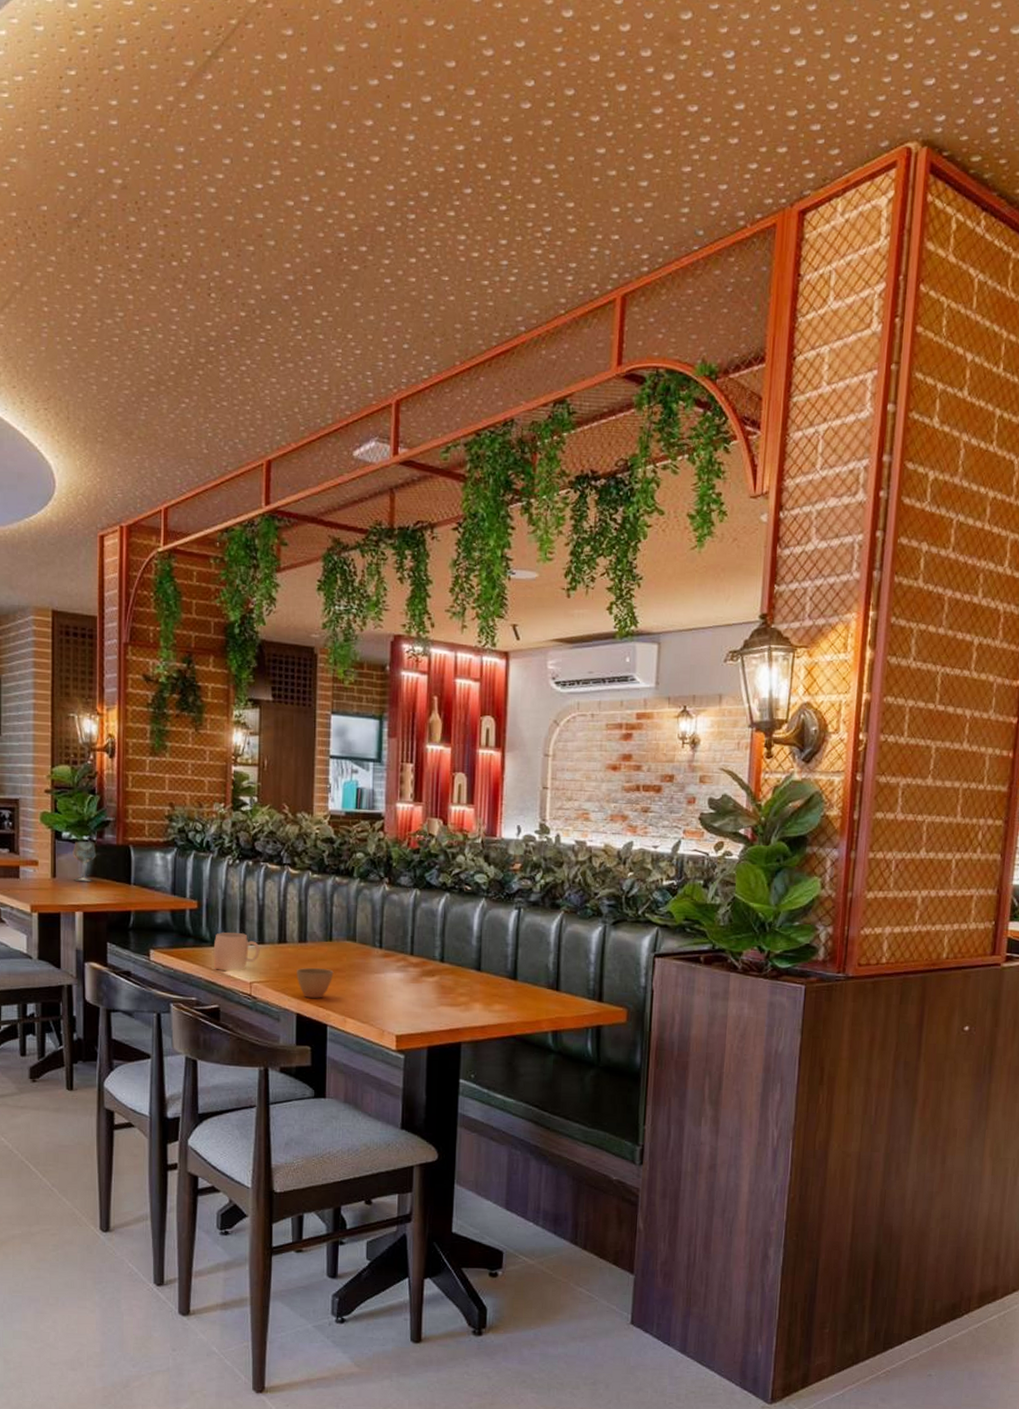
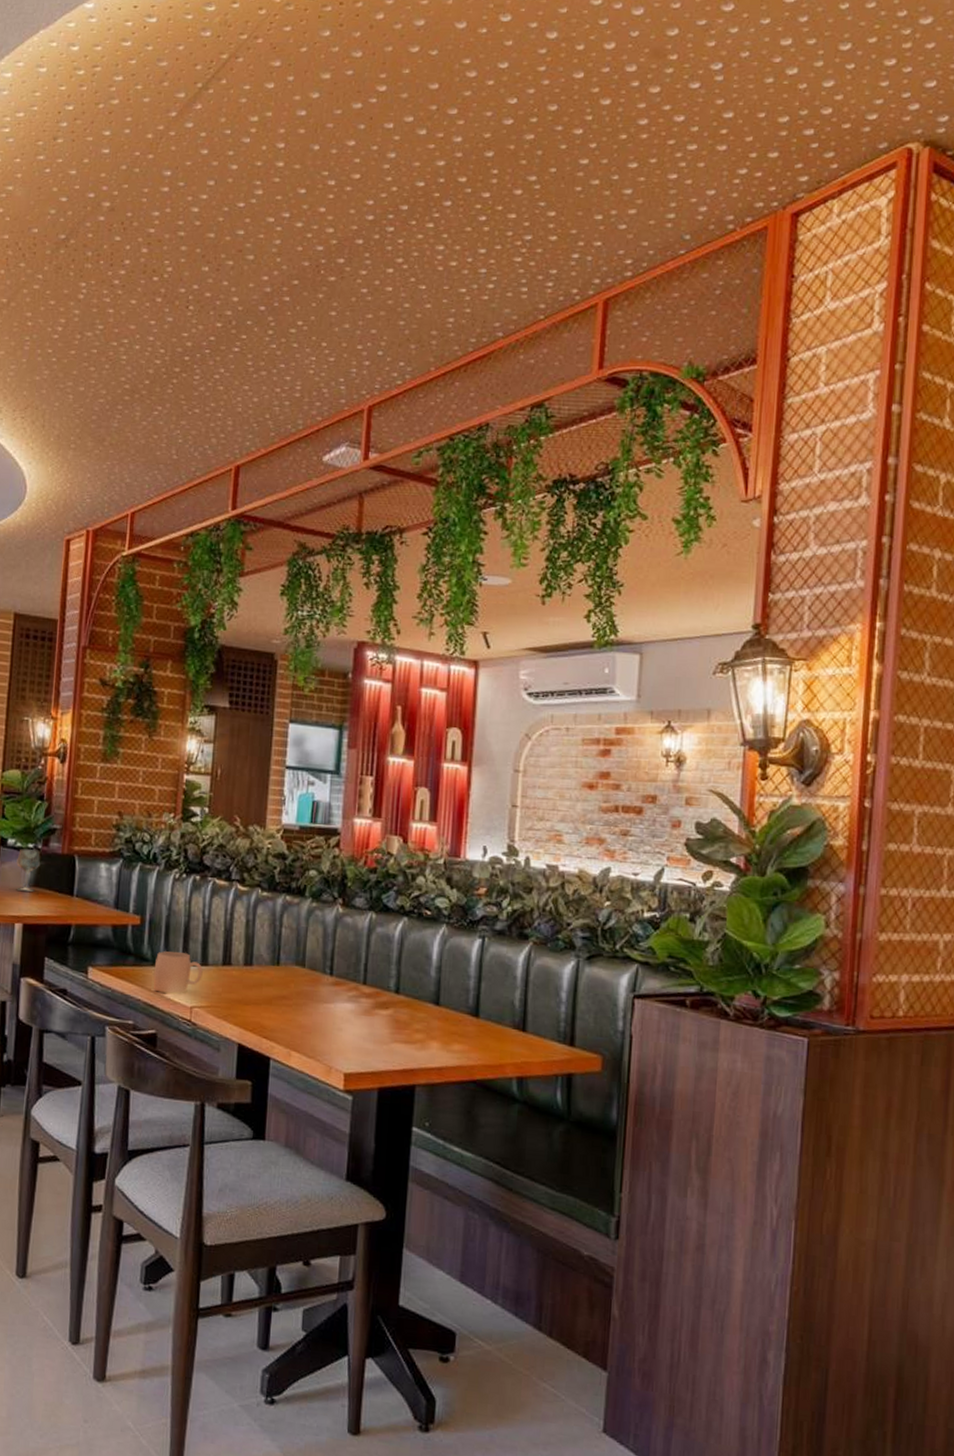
cup: present [297,967,334,998] -> none [240,993,280,1028]

